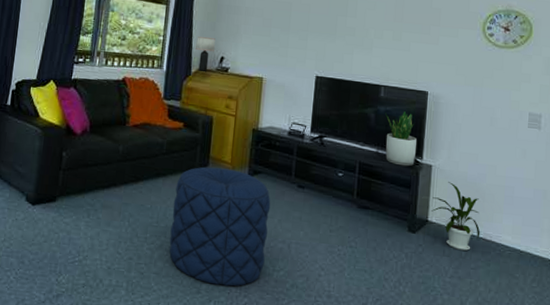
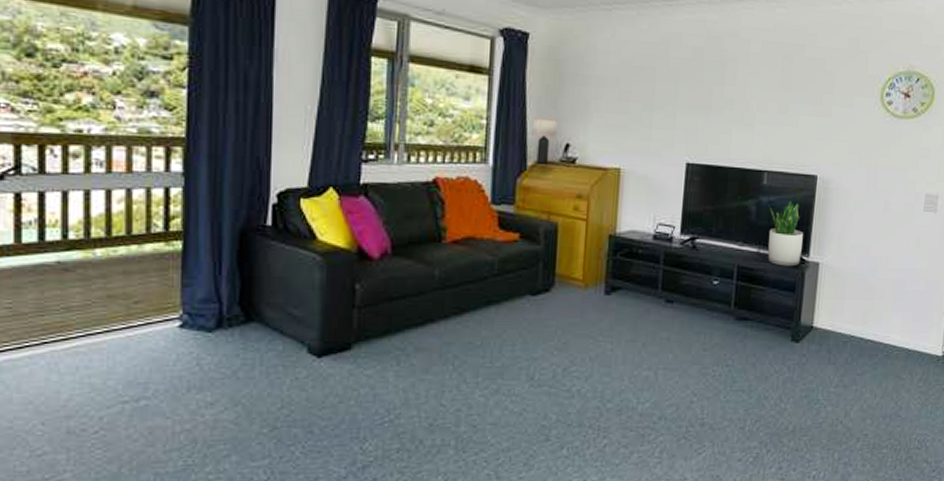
pouf: present [169,166,271,287] -> none [508,287,634,428]
house plant: present [432,182,481,252] -> none [817,280,869,357]

